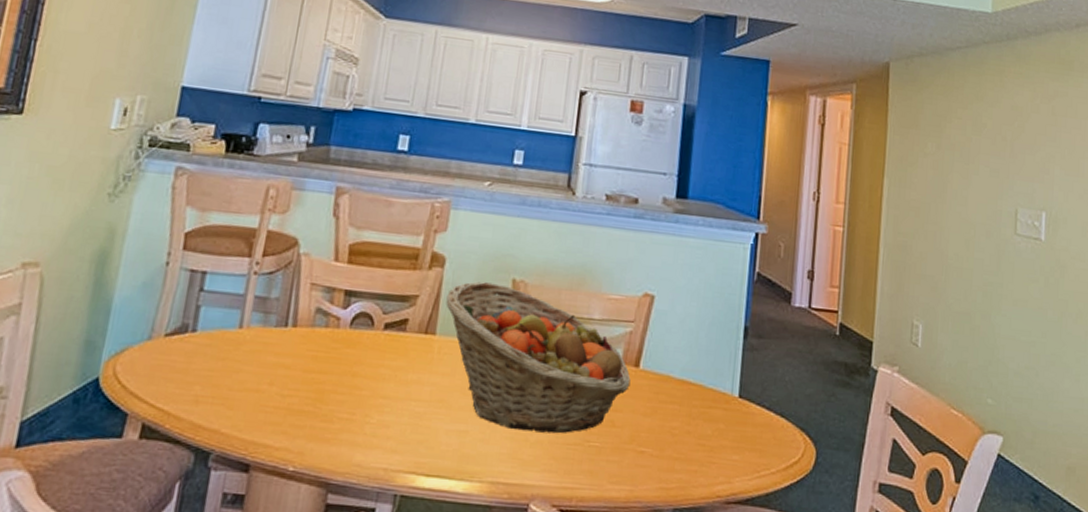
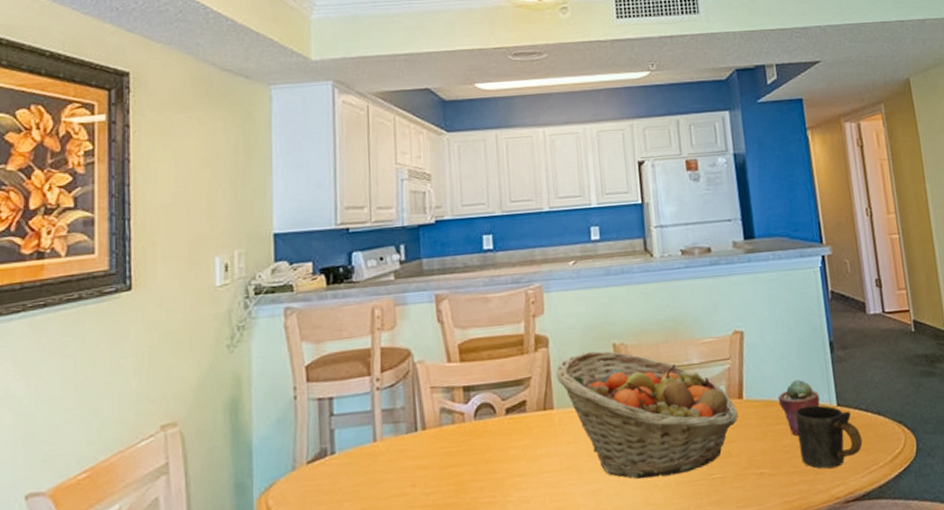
potted succulent: none [676,359,722,420] -> present [778,379,820,436]
mug: none [688,390,759,464] -> present [795,405,863,469]

